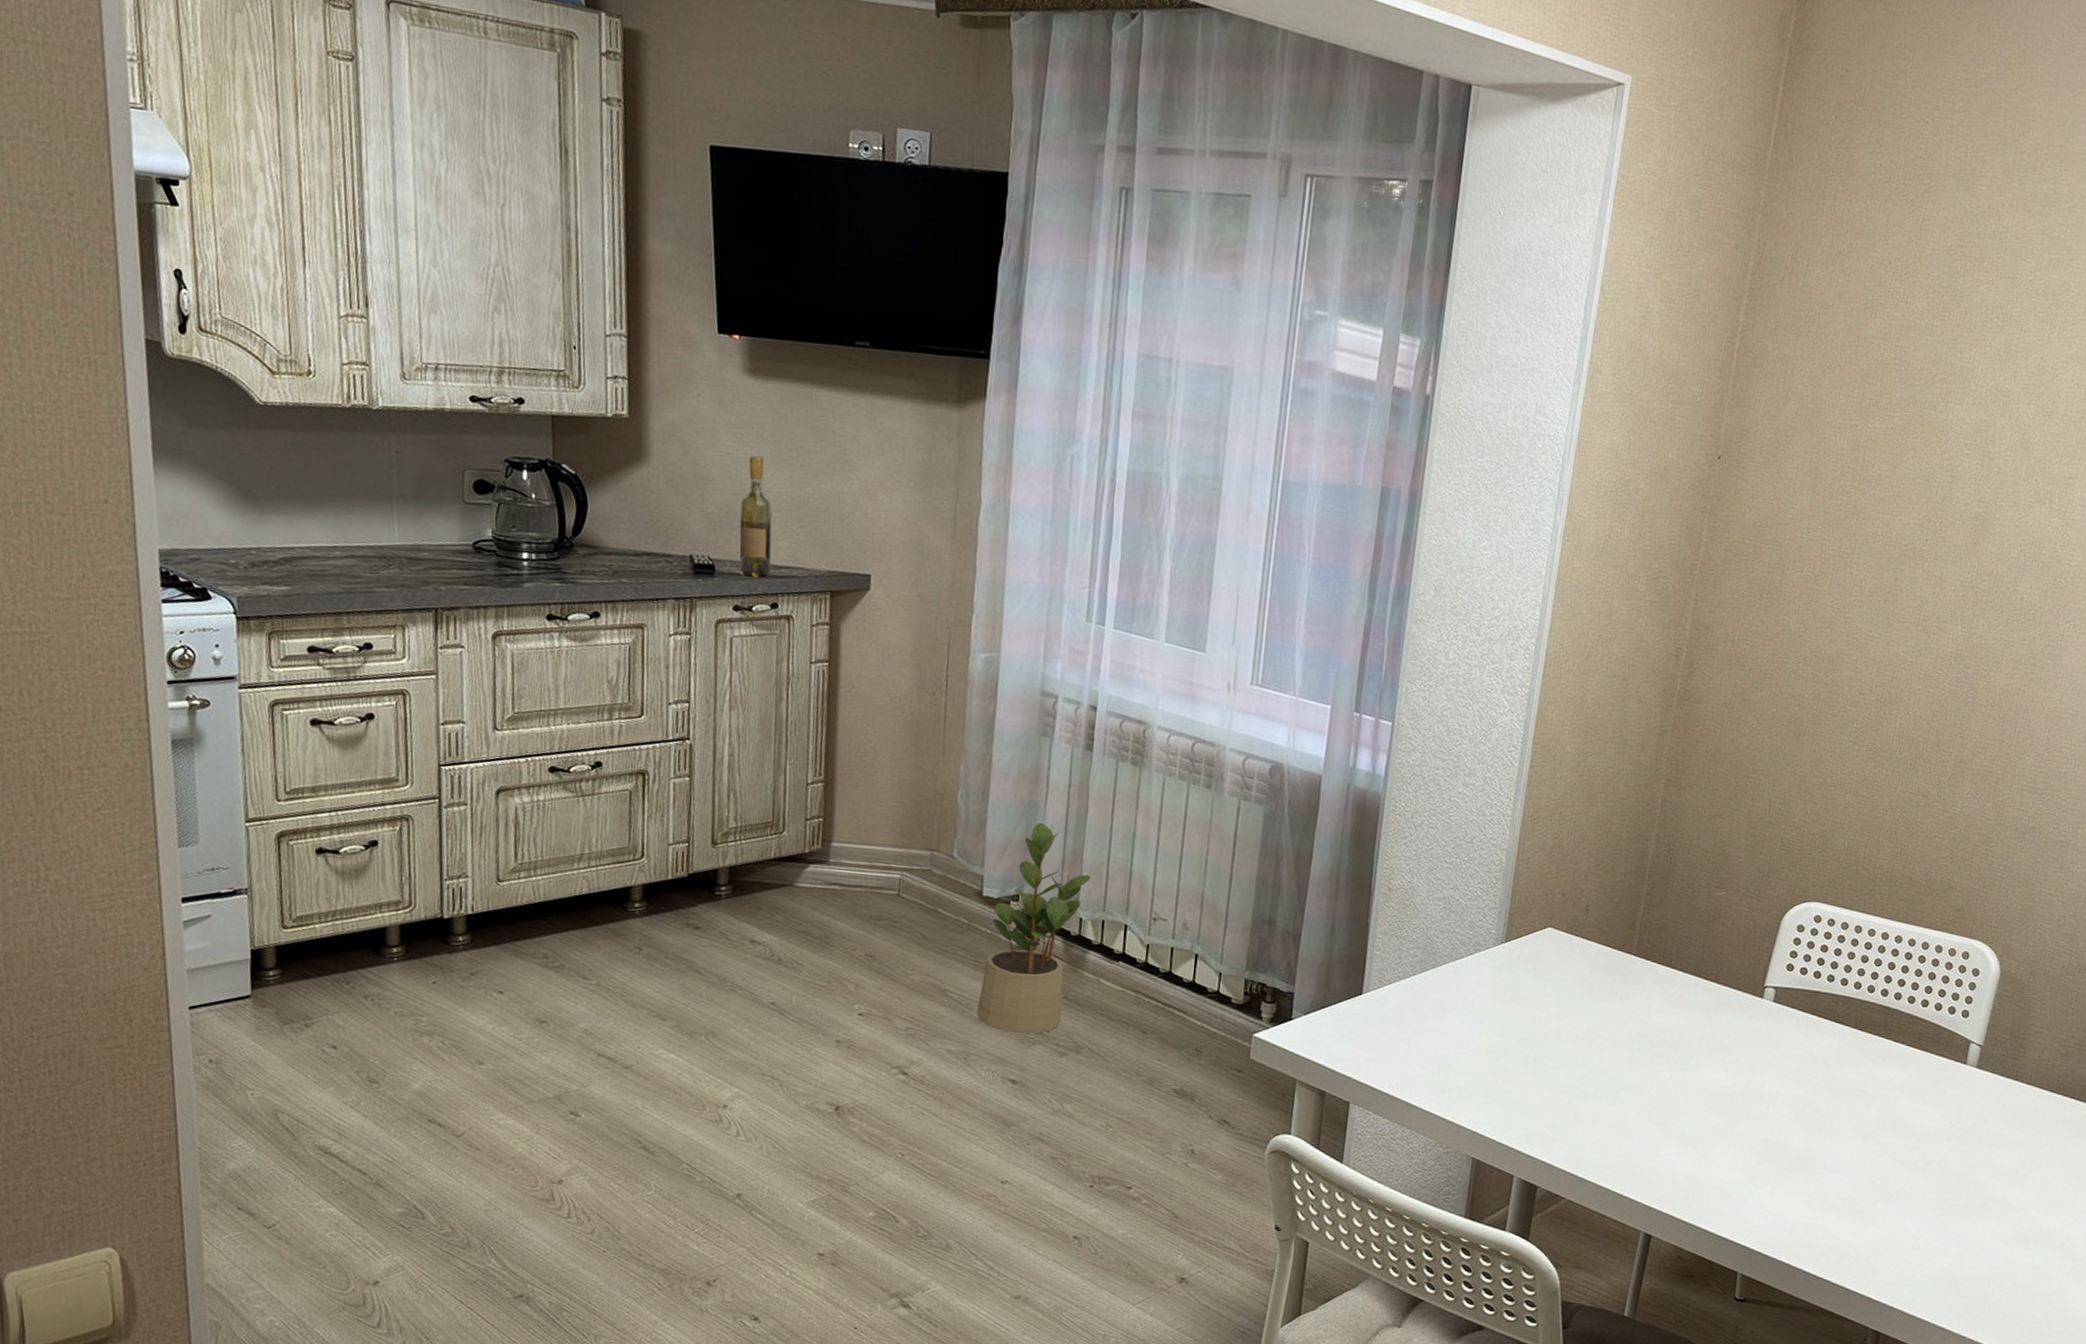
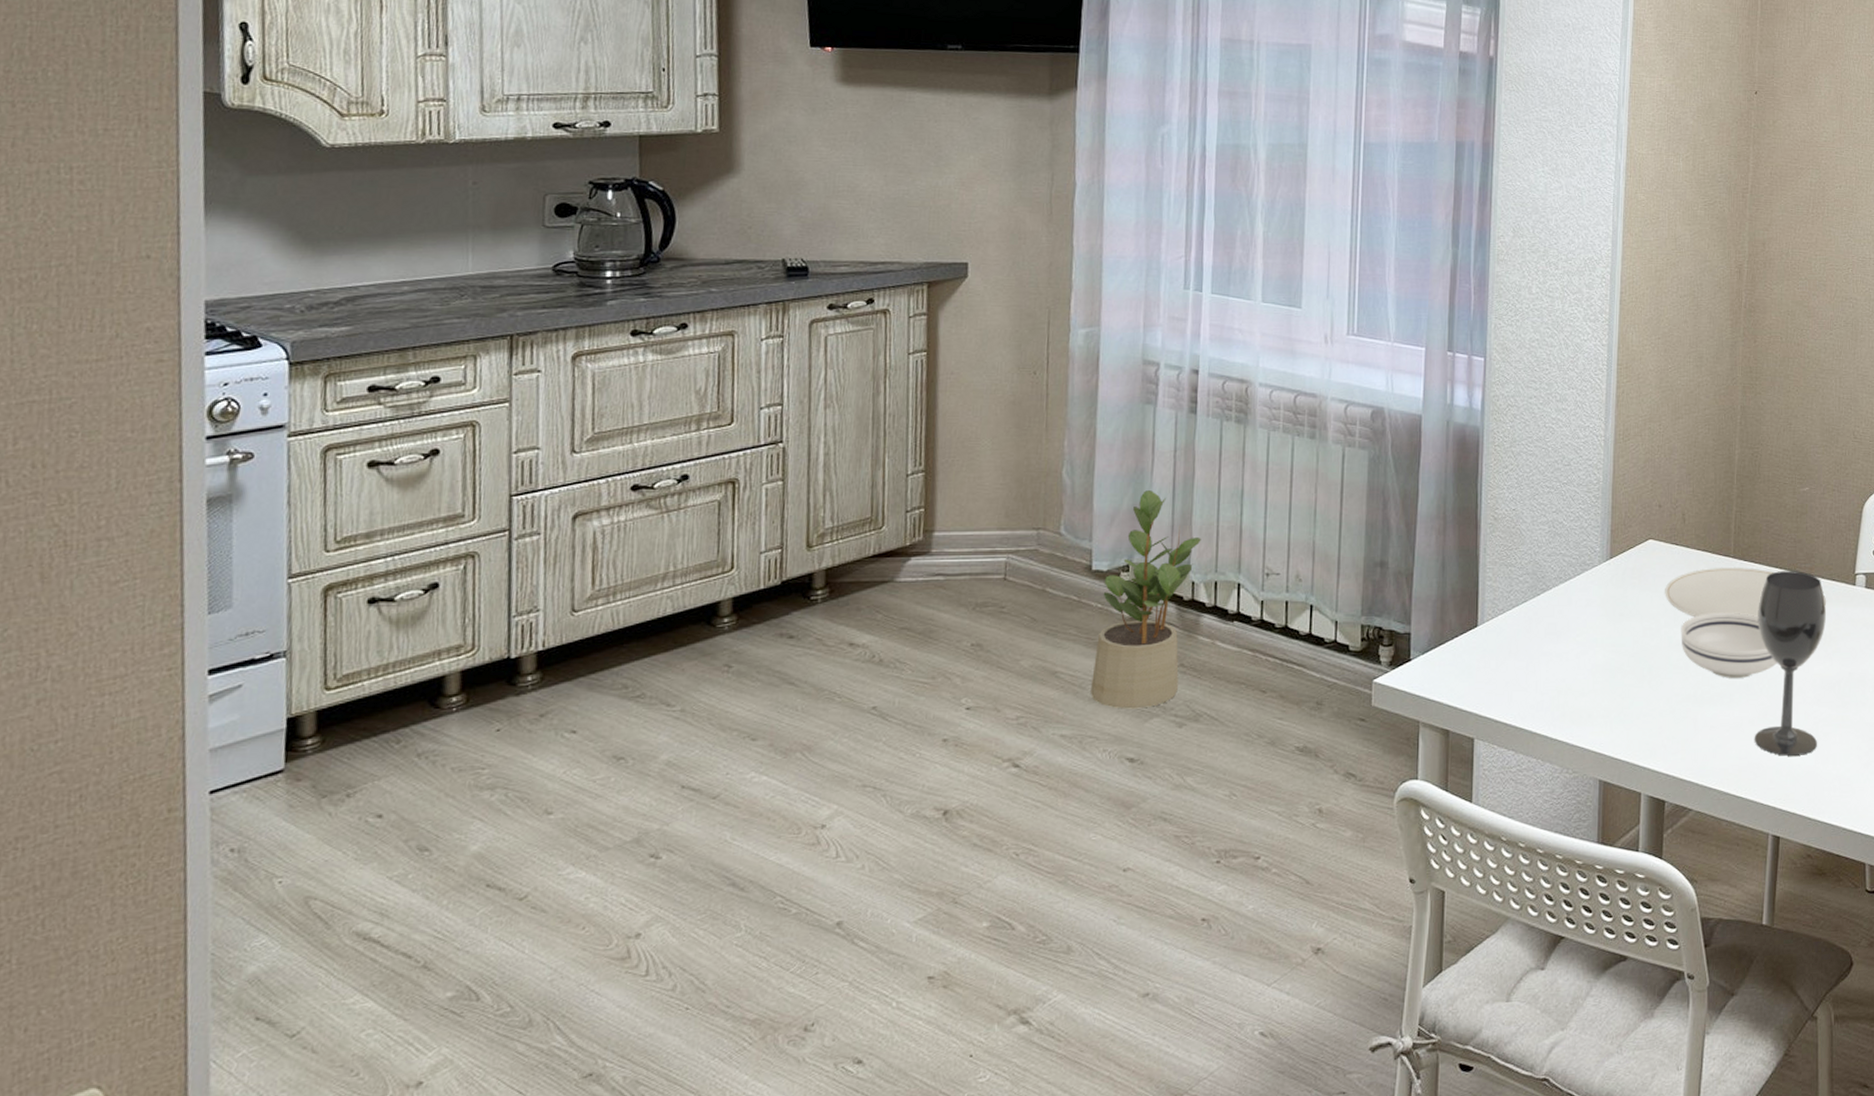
bottle: present [739,456,772,579] -> none [833,159,867,277]
plate: none [1559,963,1730,1019] -> present [1665,568,1827,618]
bowl: none [1570,1008,1669,1077] -> present [1681,612,1777,678]
wine glass: none [1636,974,1729,1160] -> present [1754,571,1826,756]

